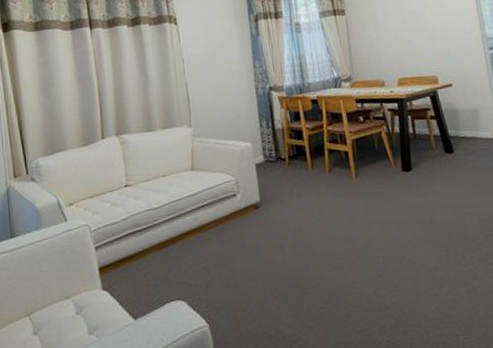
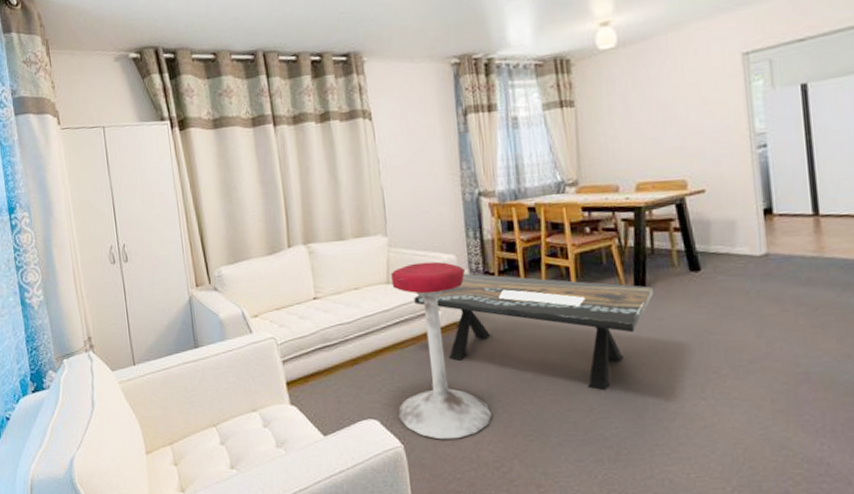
stool: none [195,149,288,317] -> present [391,261,493,440]
coffee table: none [216,159,418,263] -> present [414,273,653,391]

